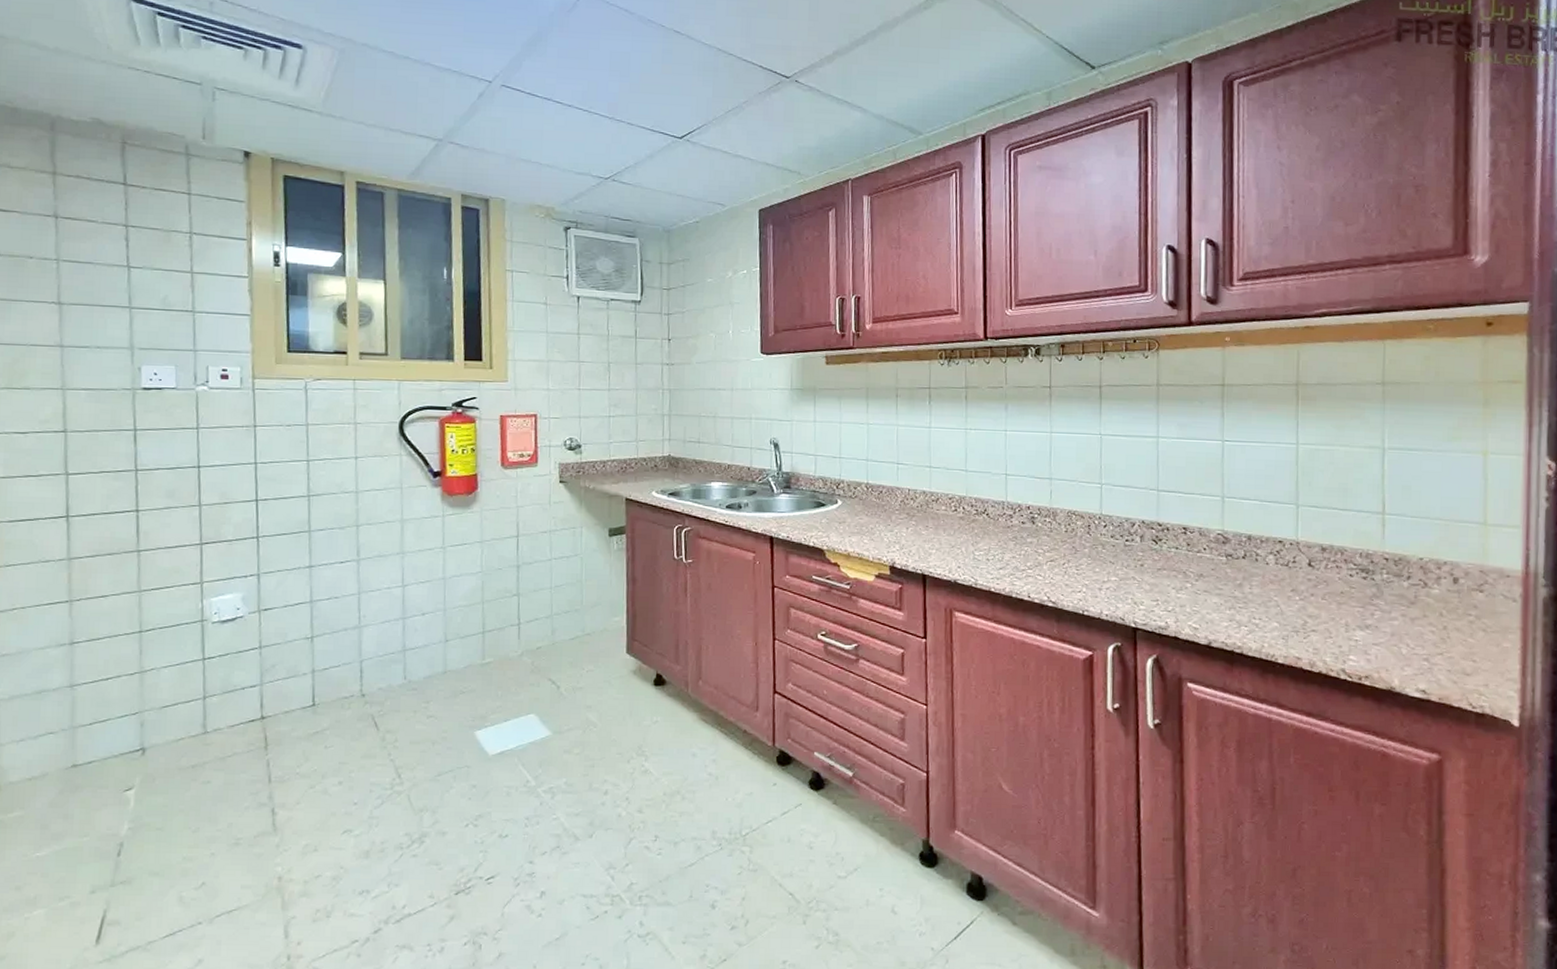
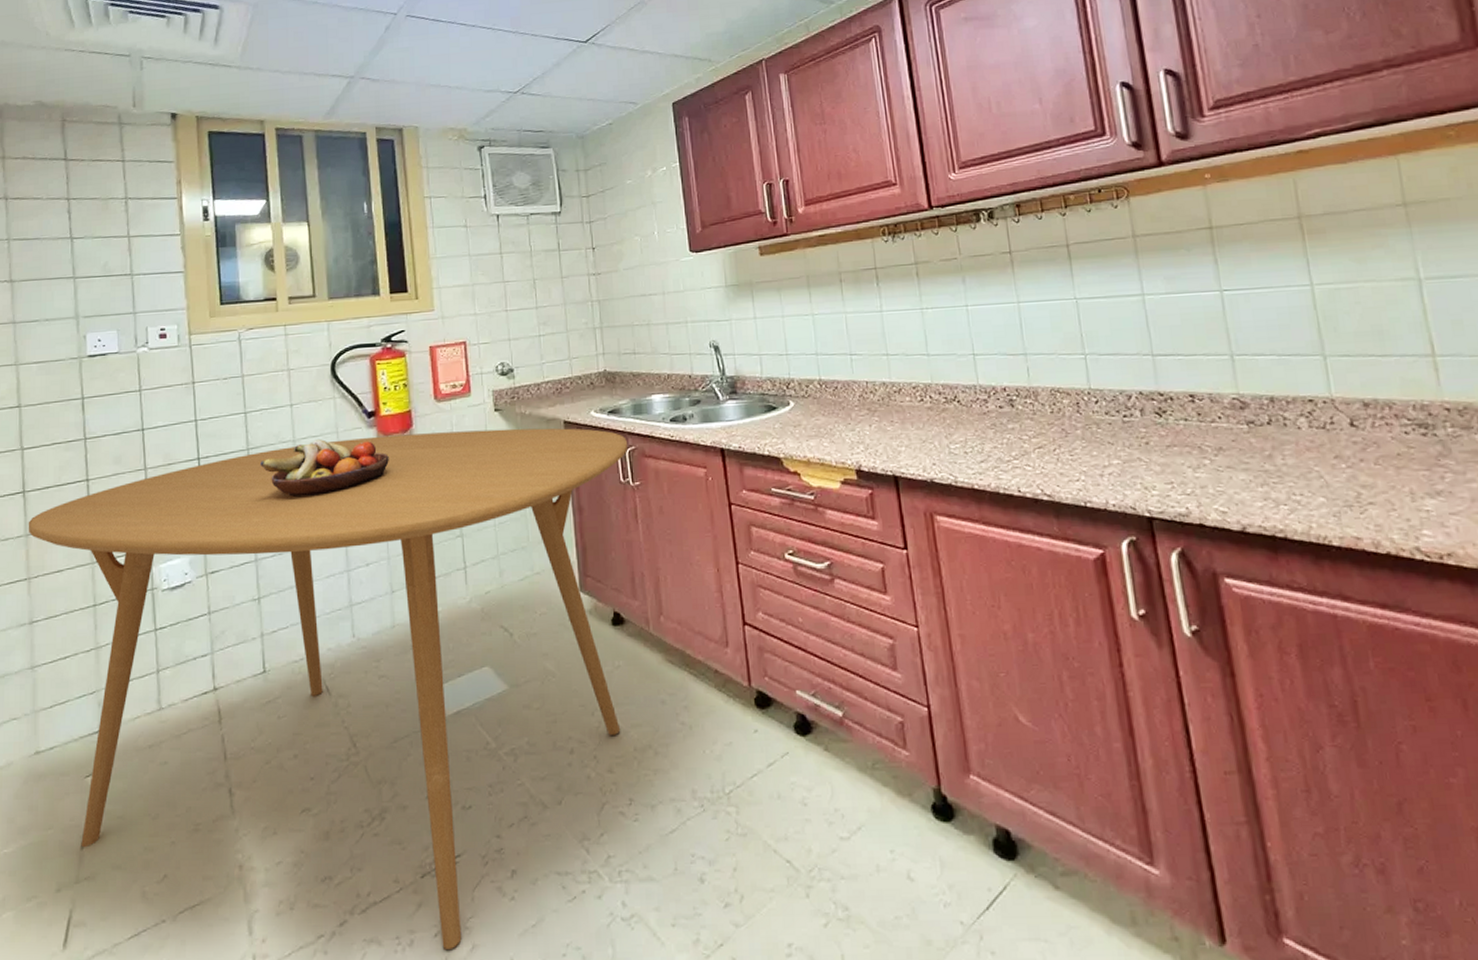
dining table: none [71,495,685,957] -> present [28,428,629,951]
fruit bowl: none [321,493,452,546] -> present [260,439,389,497]

